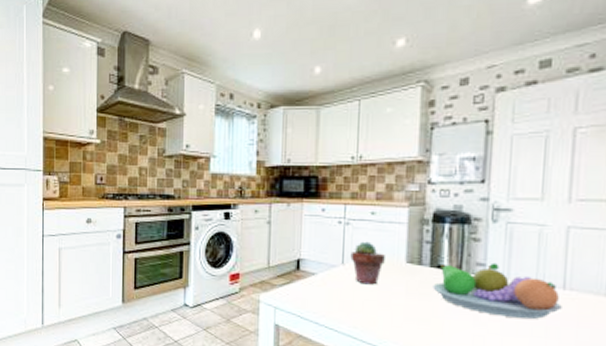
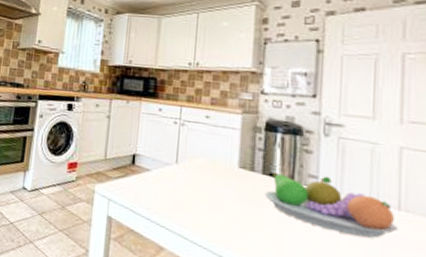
potted succulent: present [350,241,385,285] -> none [184,142,218,187]

